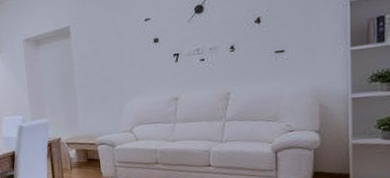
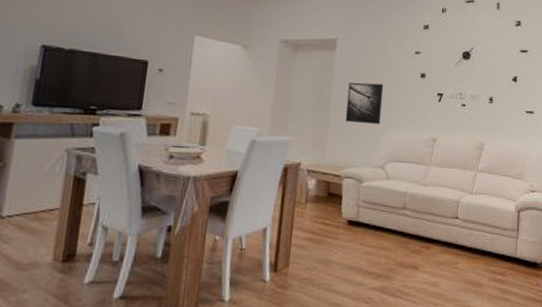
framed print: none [87,58,122,97] -> present [345,82,383,125]

